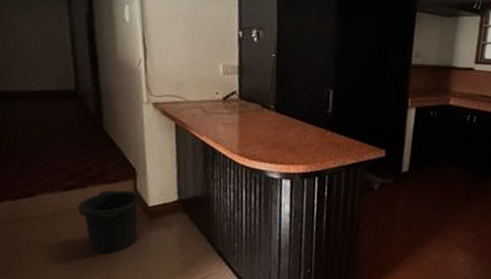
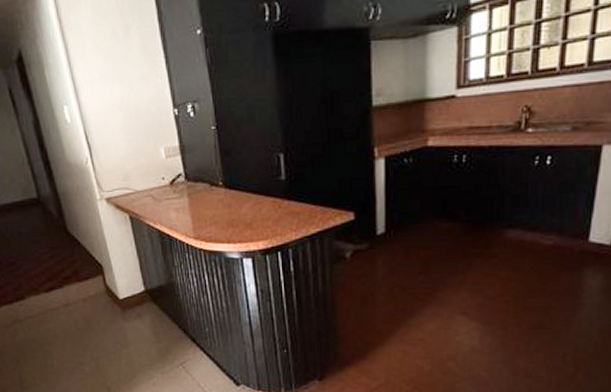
trash can: present [77,189,142,255] -> none [60,286,116,347]

